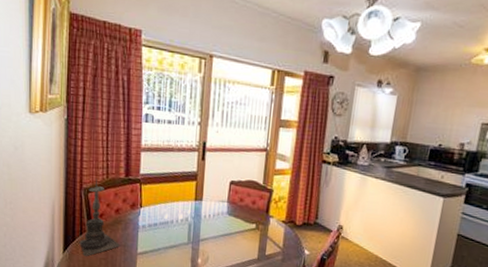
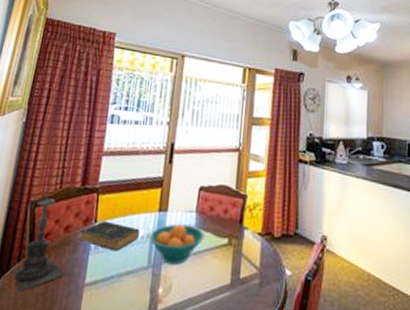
book: none [129,206,179,230] -> present [81,220,139,252]
fruit bowl: none [187,211,236,243] -> present [149,224,205,265]

